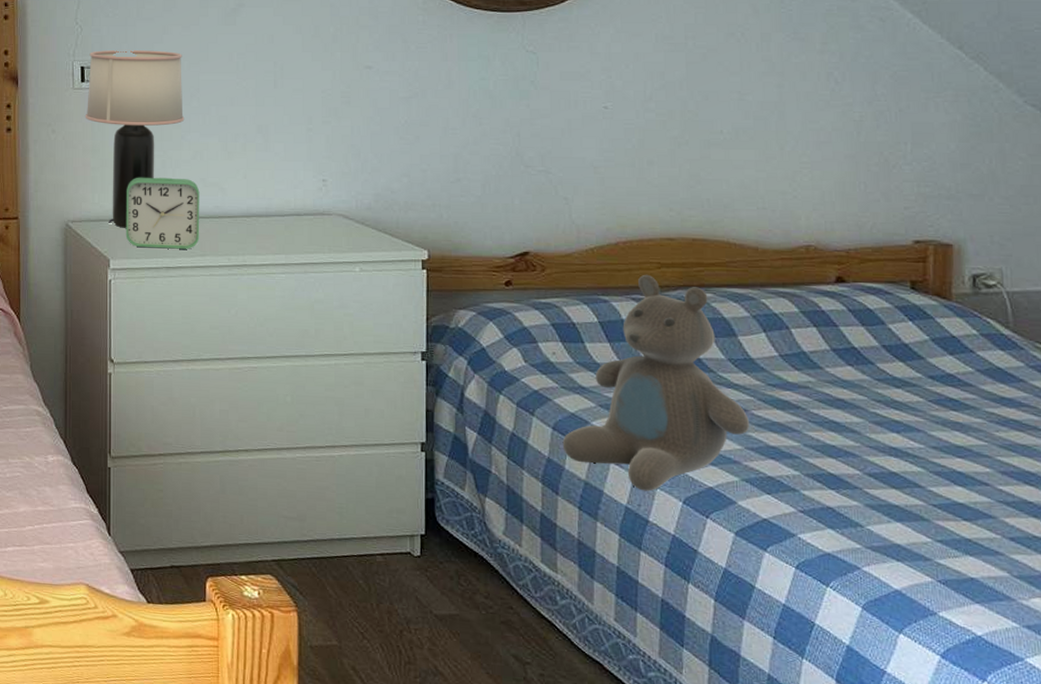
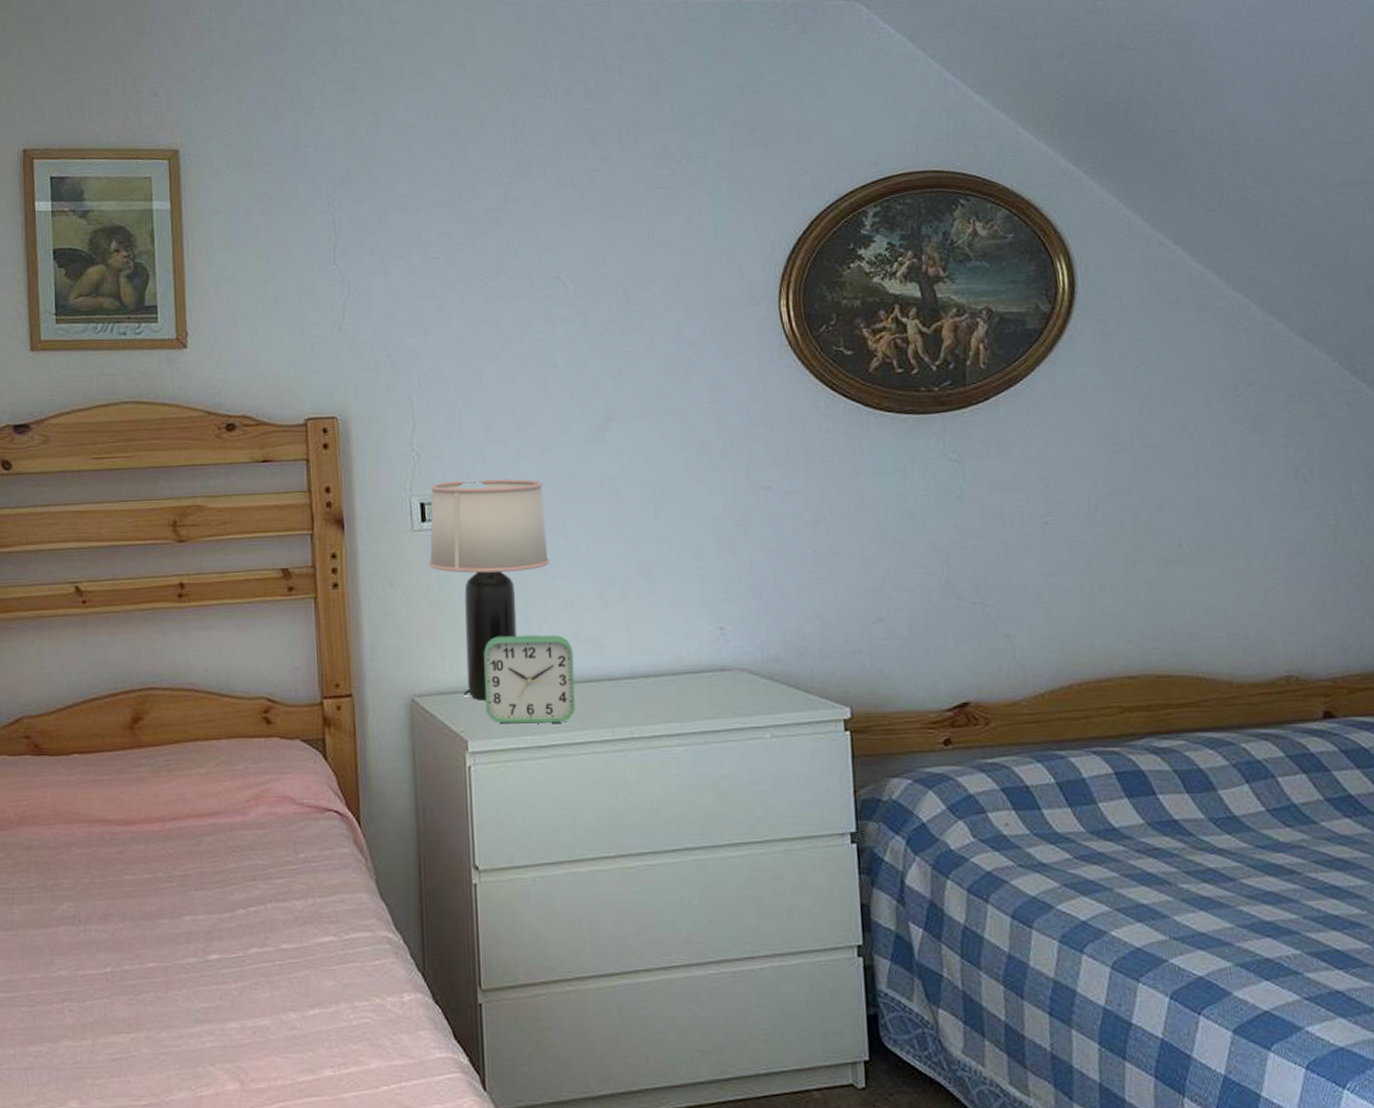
stuffed animal: present [562,274,749,492] -> none [1024,721,1239,987]

